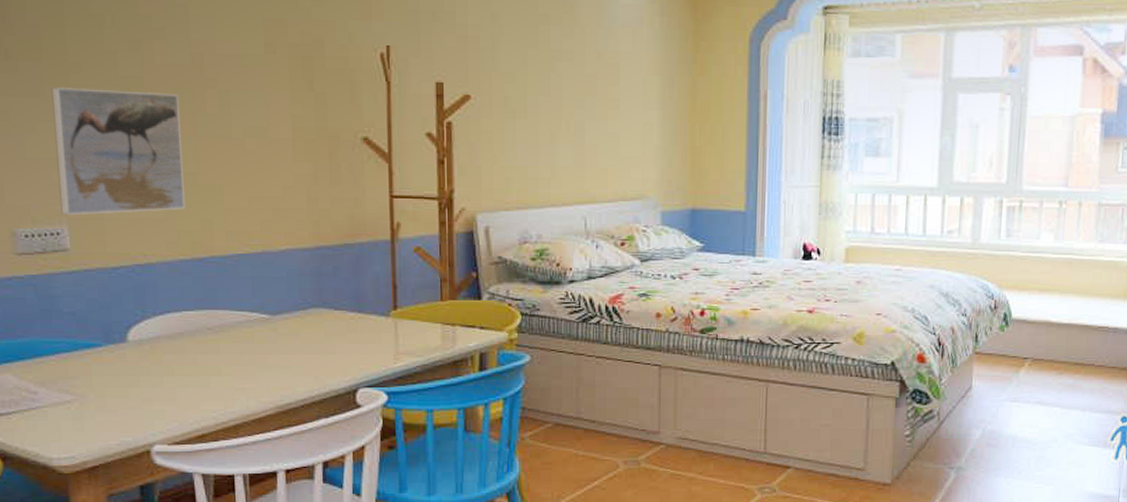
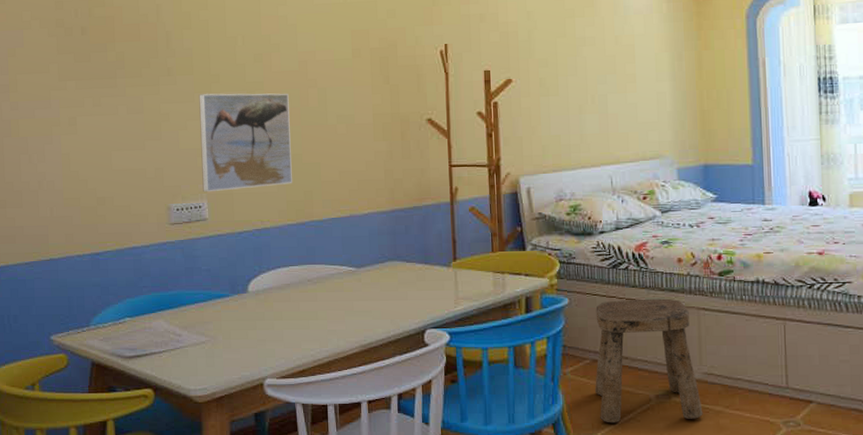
stool: none [557,357,674,492] -> present [595,298,703,424]

